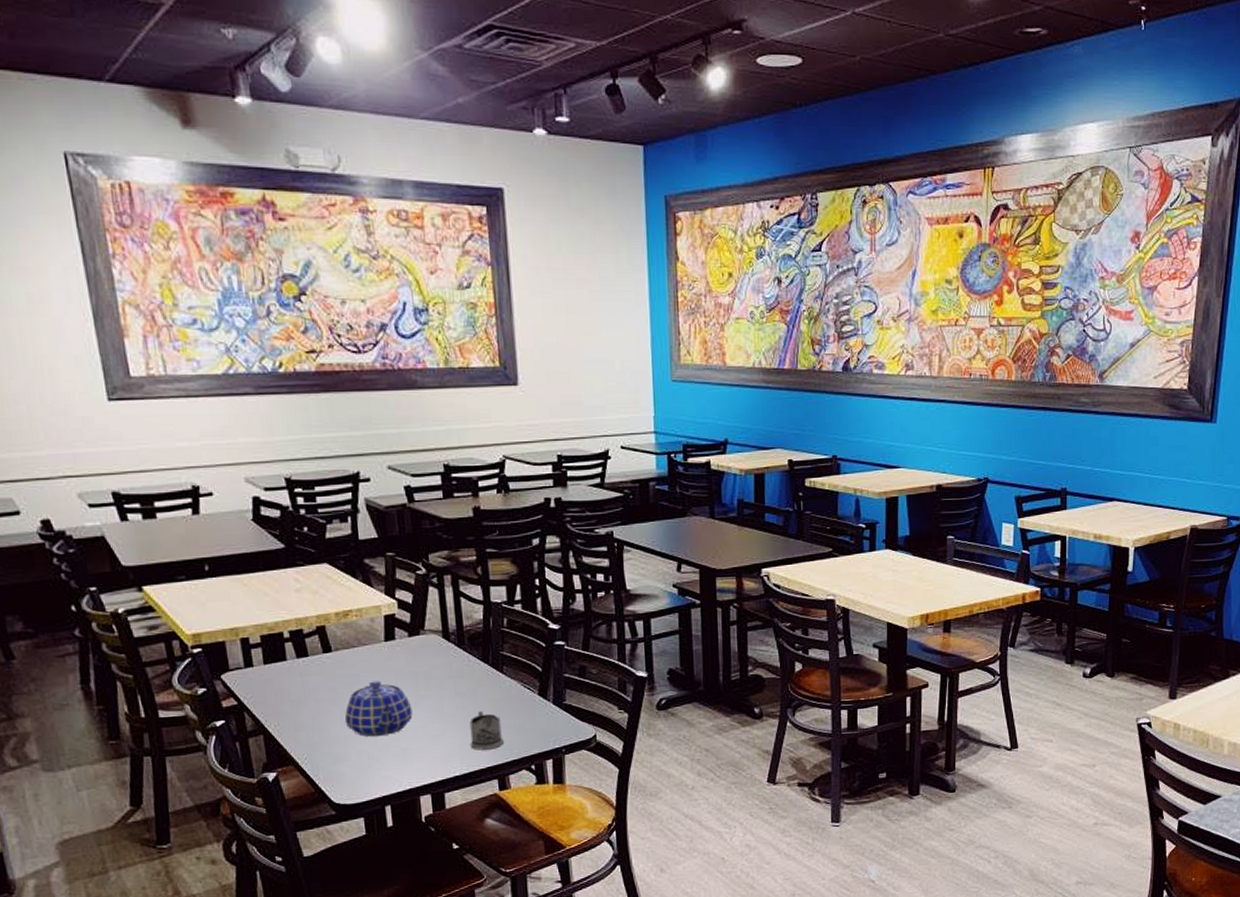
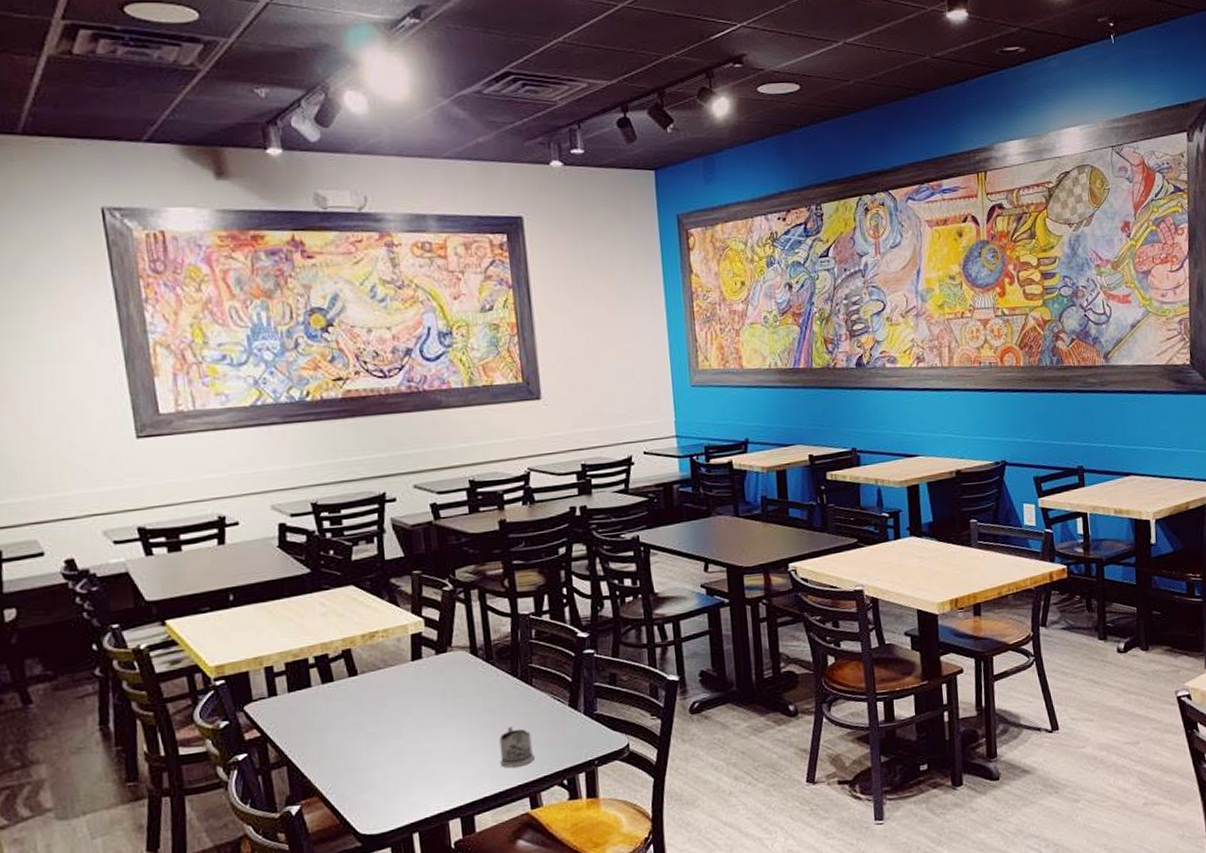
teapot: present [344,681,413,737] -> none [370,702,441,762]

